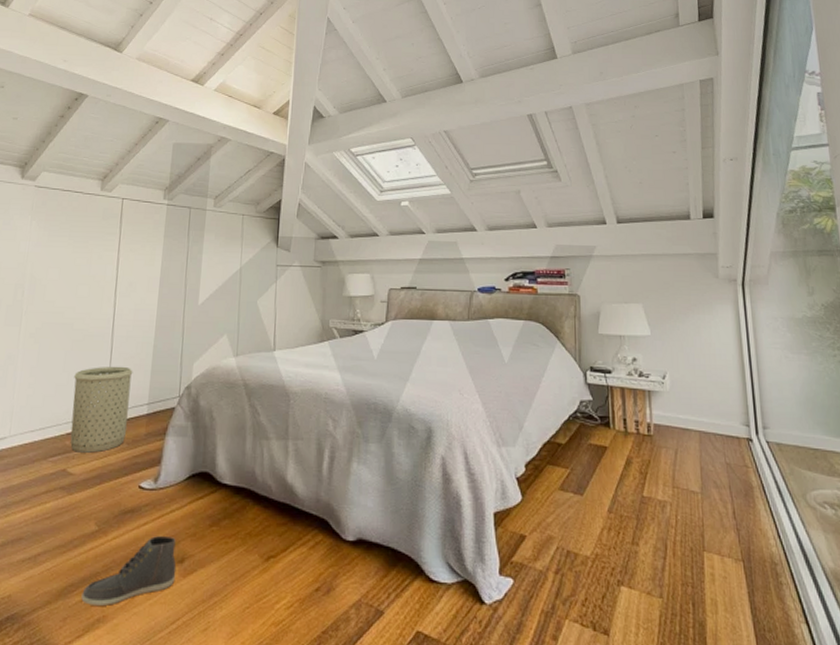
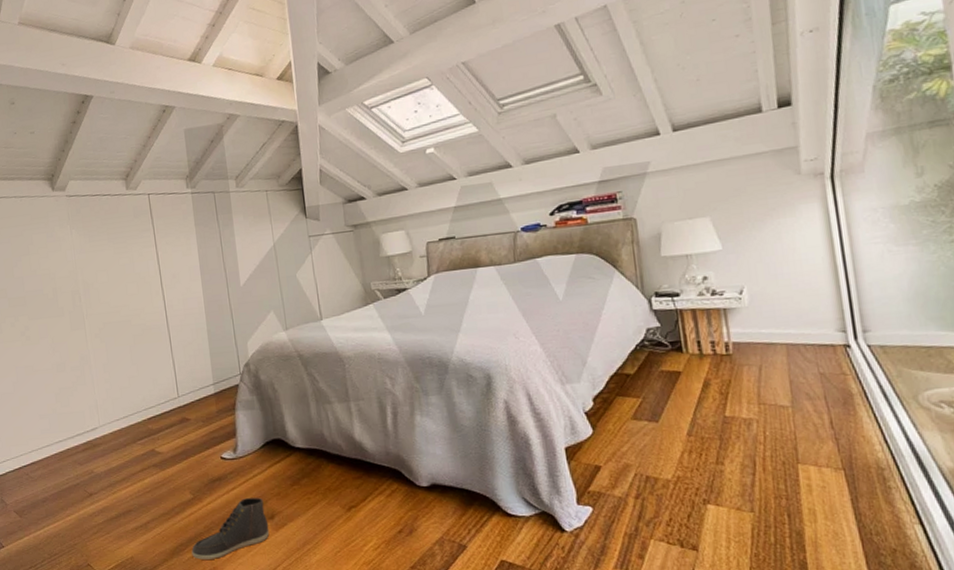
laundry basket: present [70,366,133,453] -> none [142,353,200,434]

